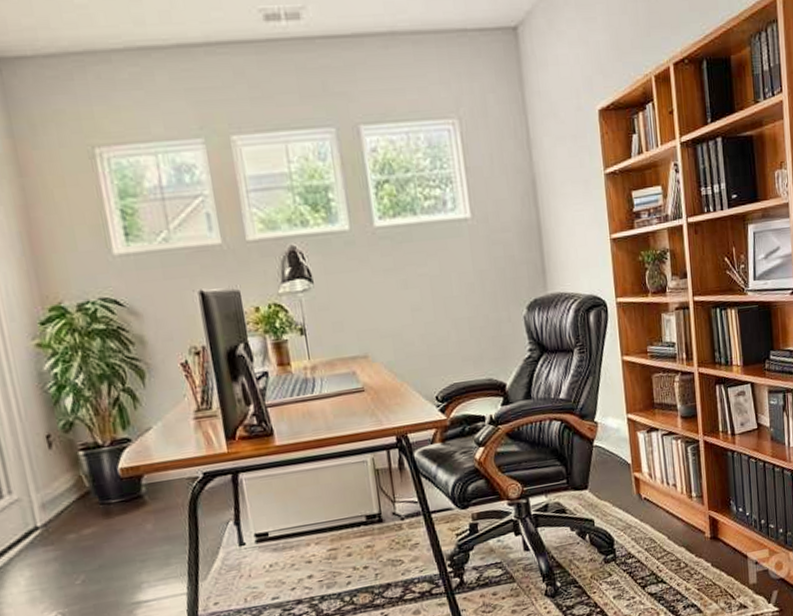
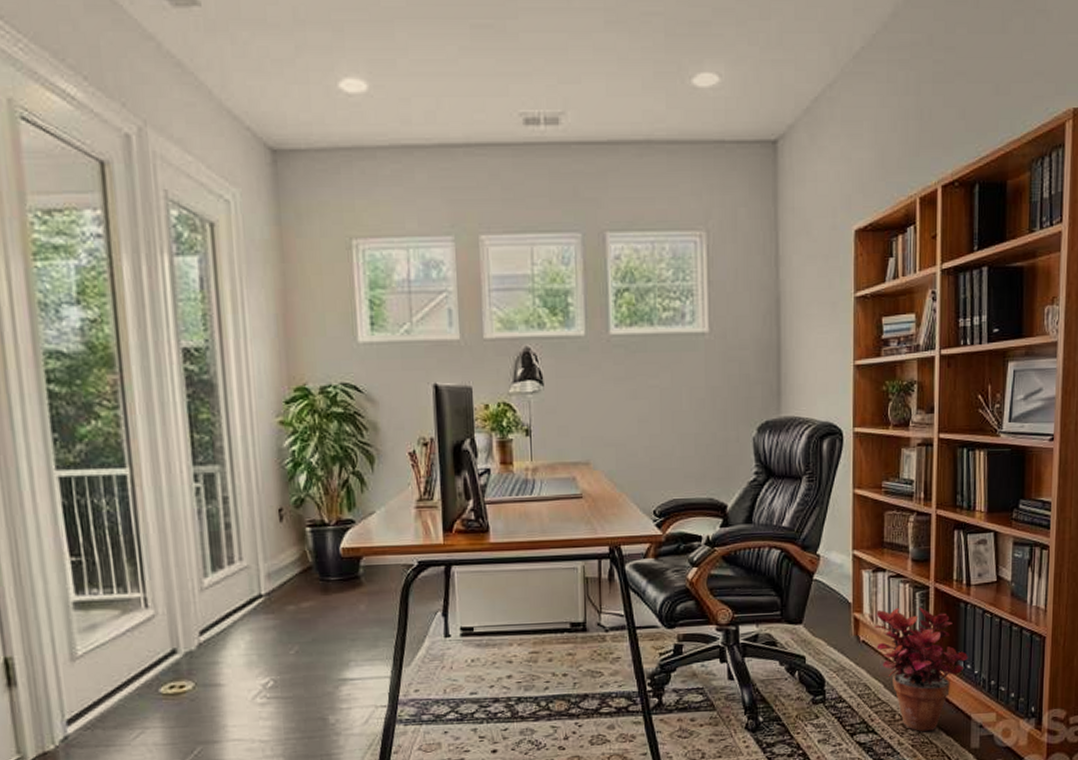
potted plant: none [653,460,740,575] -> present [874,607,969,731]

